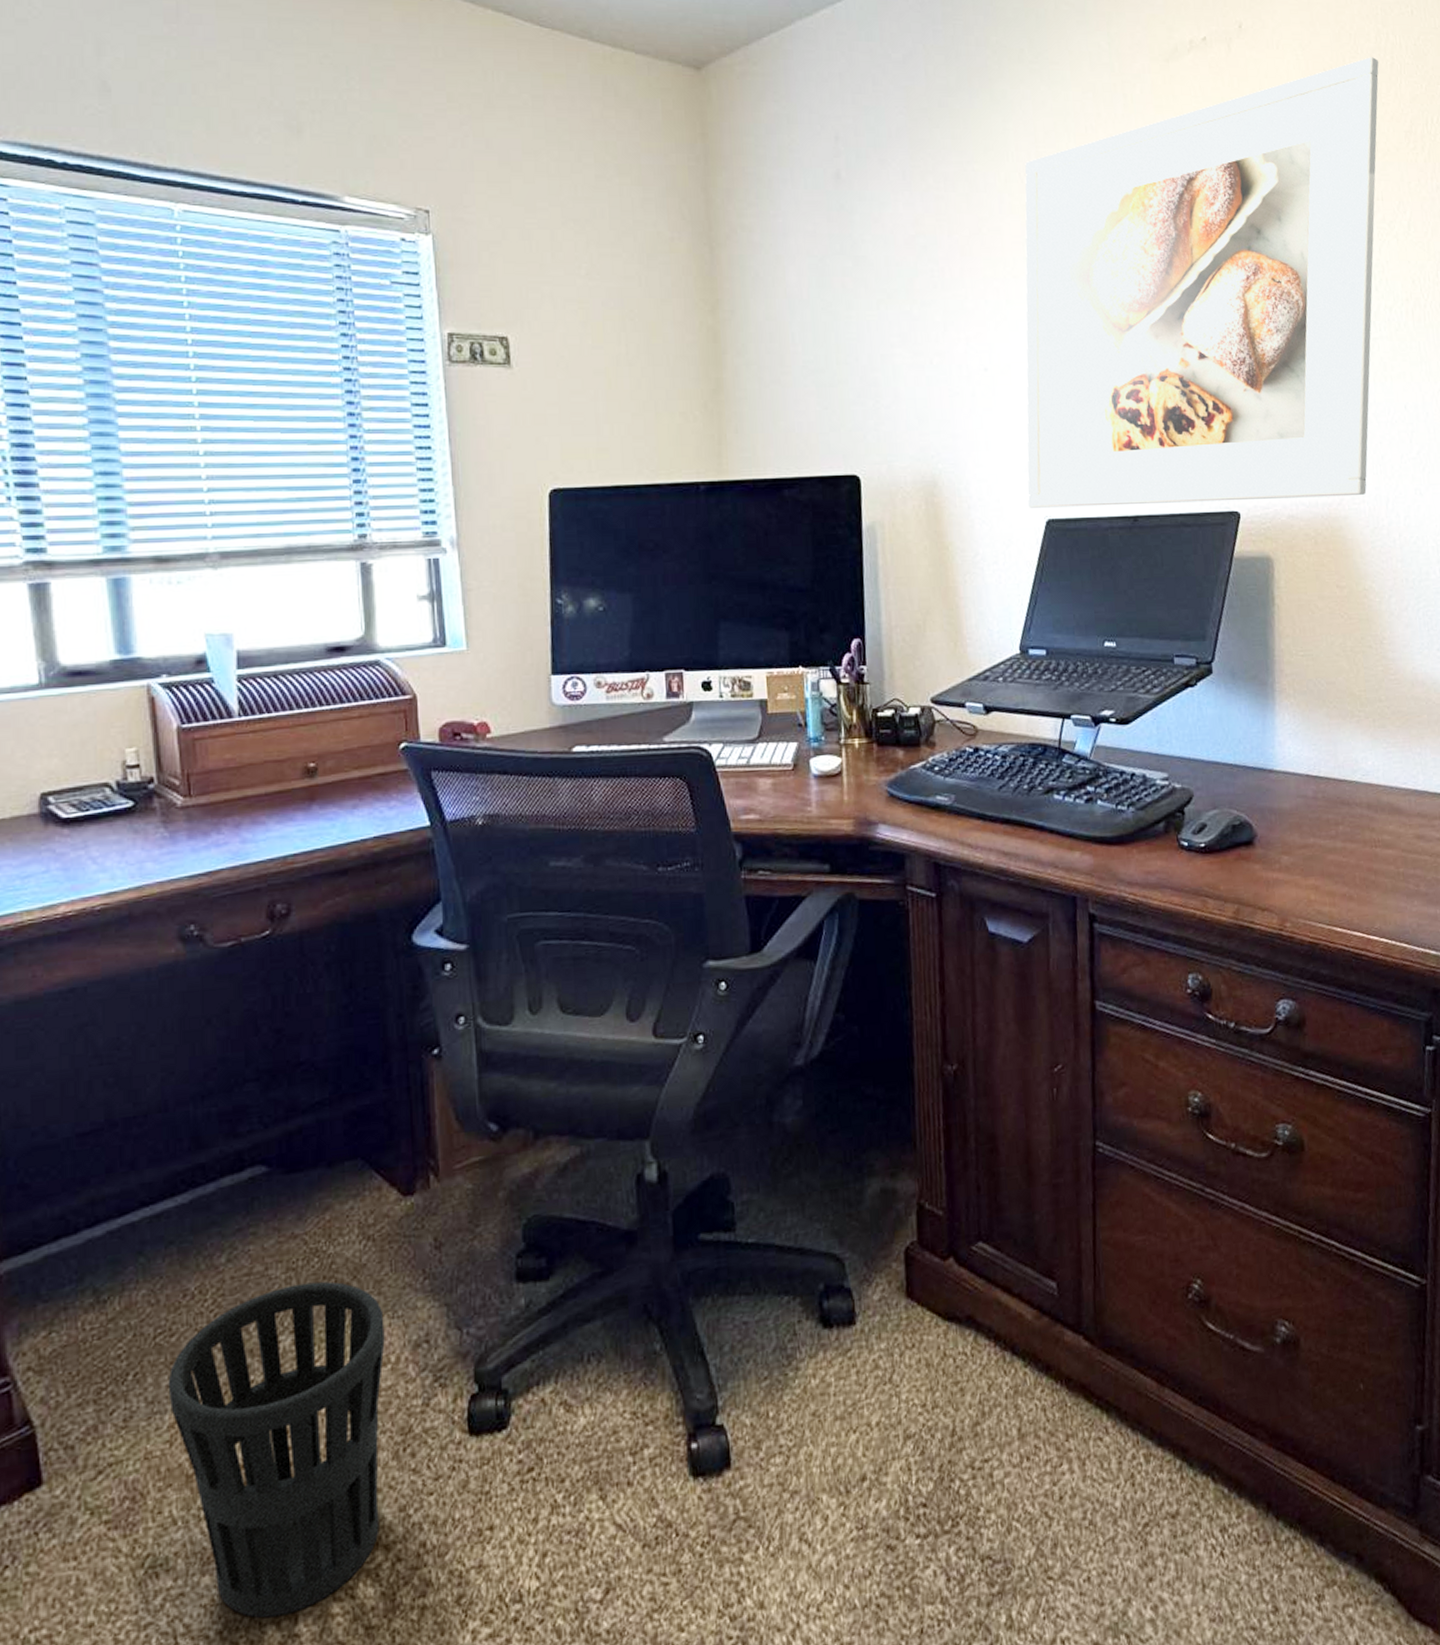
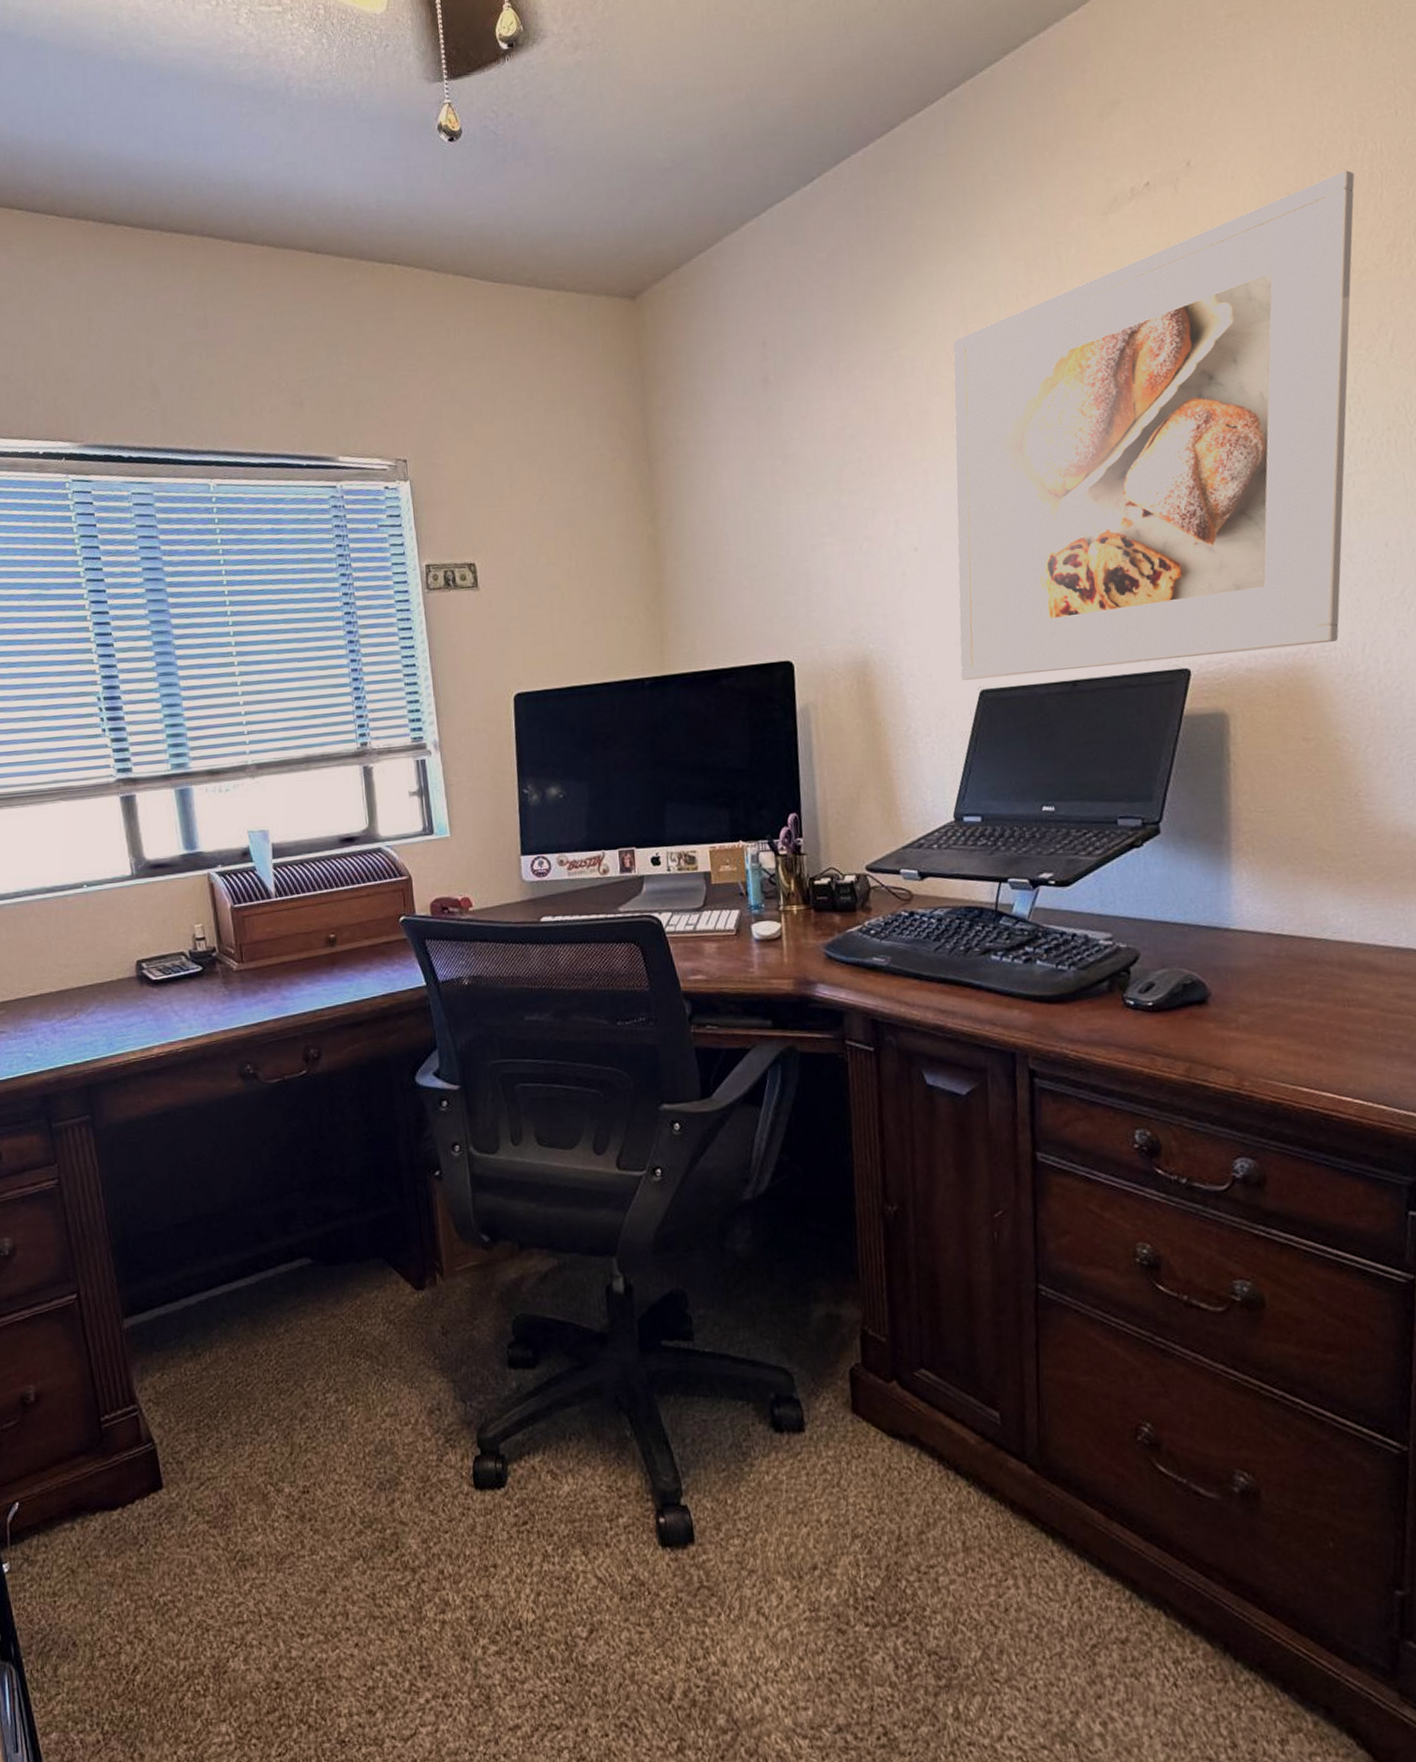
wastebasket: present [168,1281,385,1618] -> none [246,1353,408,1612]

